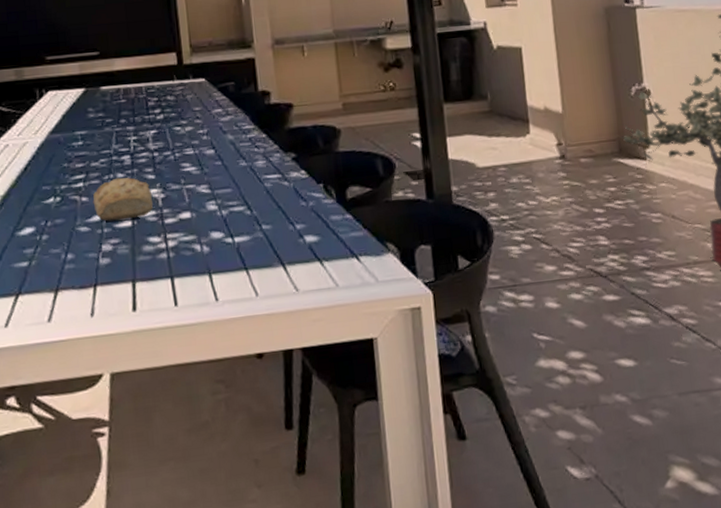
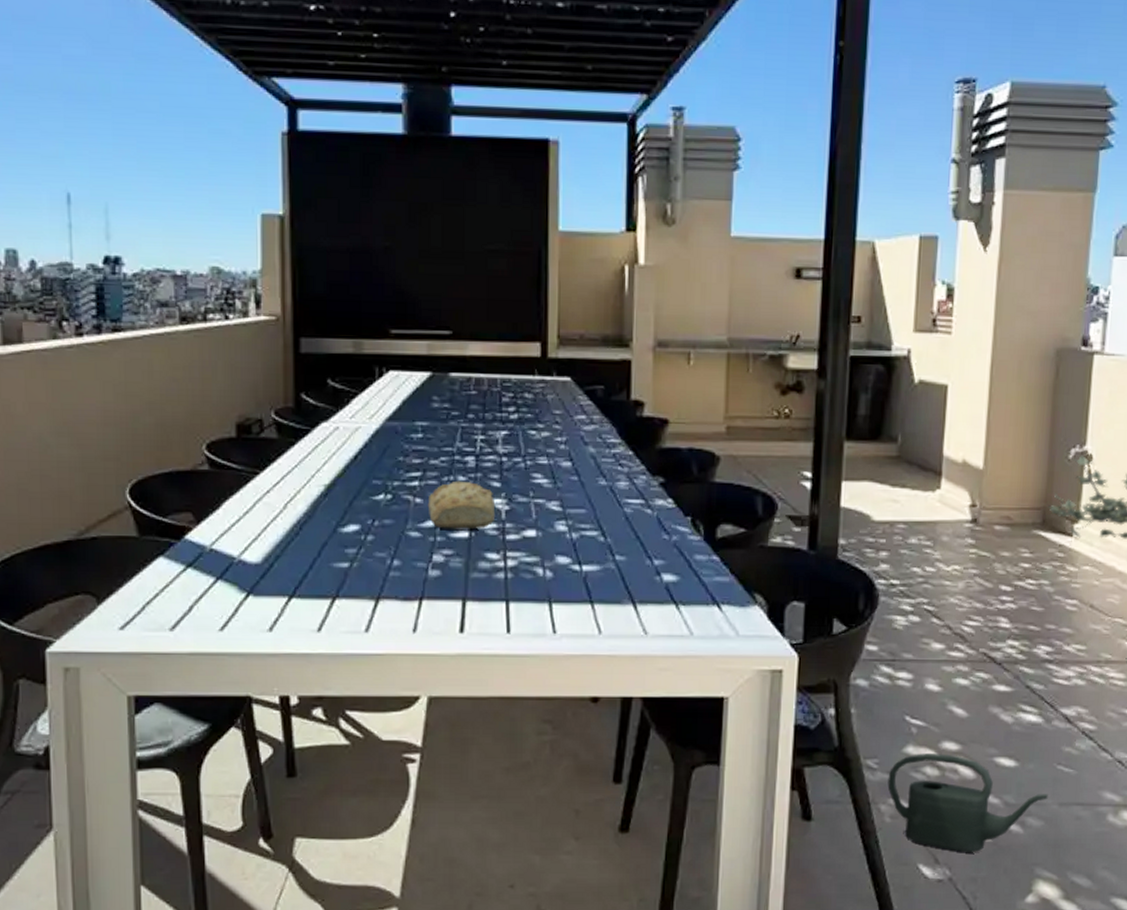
watering can: none [527,362,668,450] -> present [887,753,1048,853]

